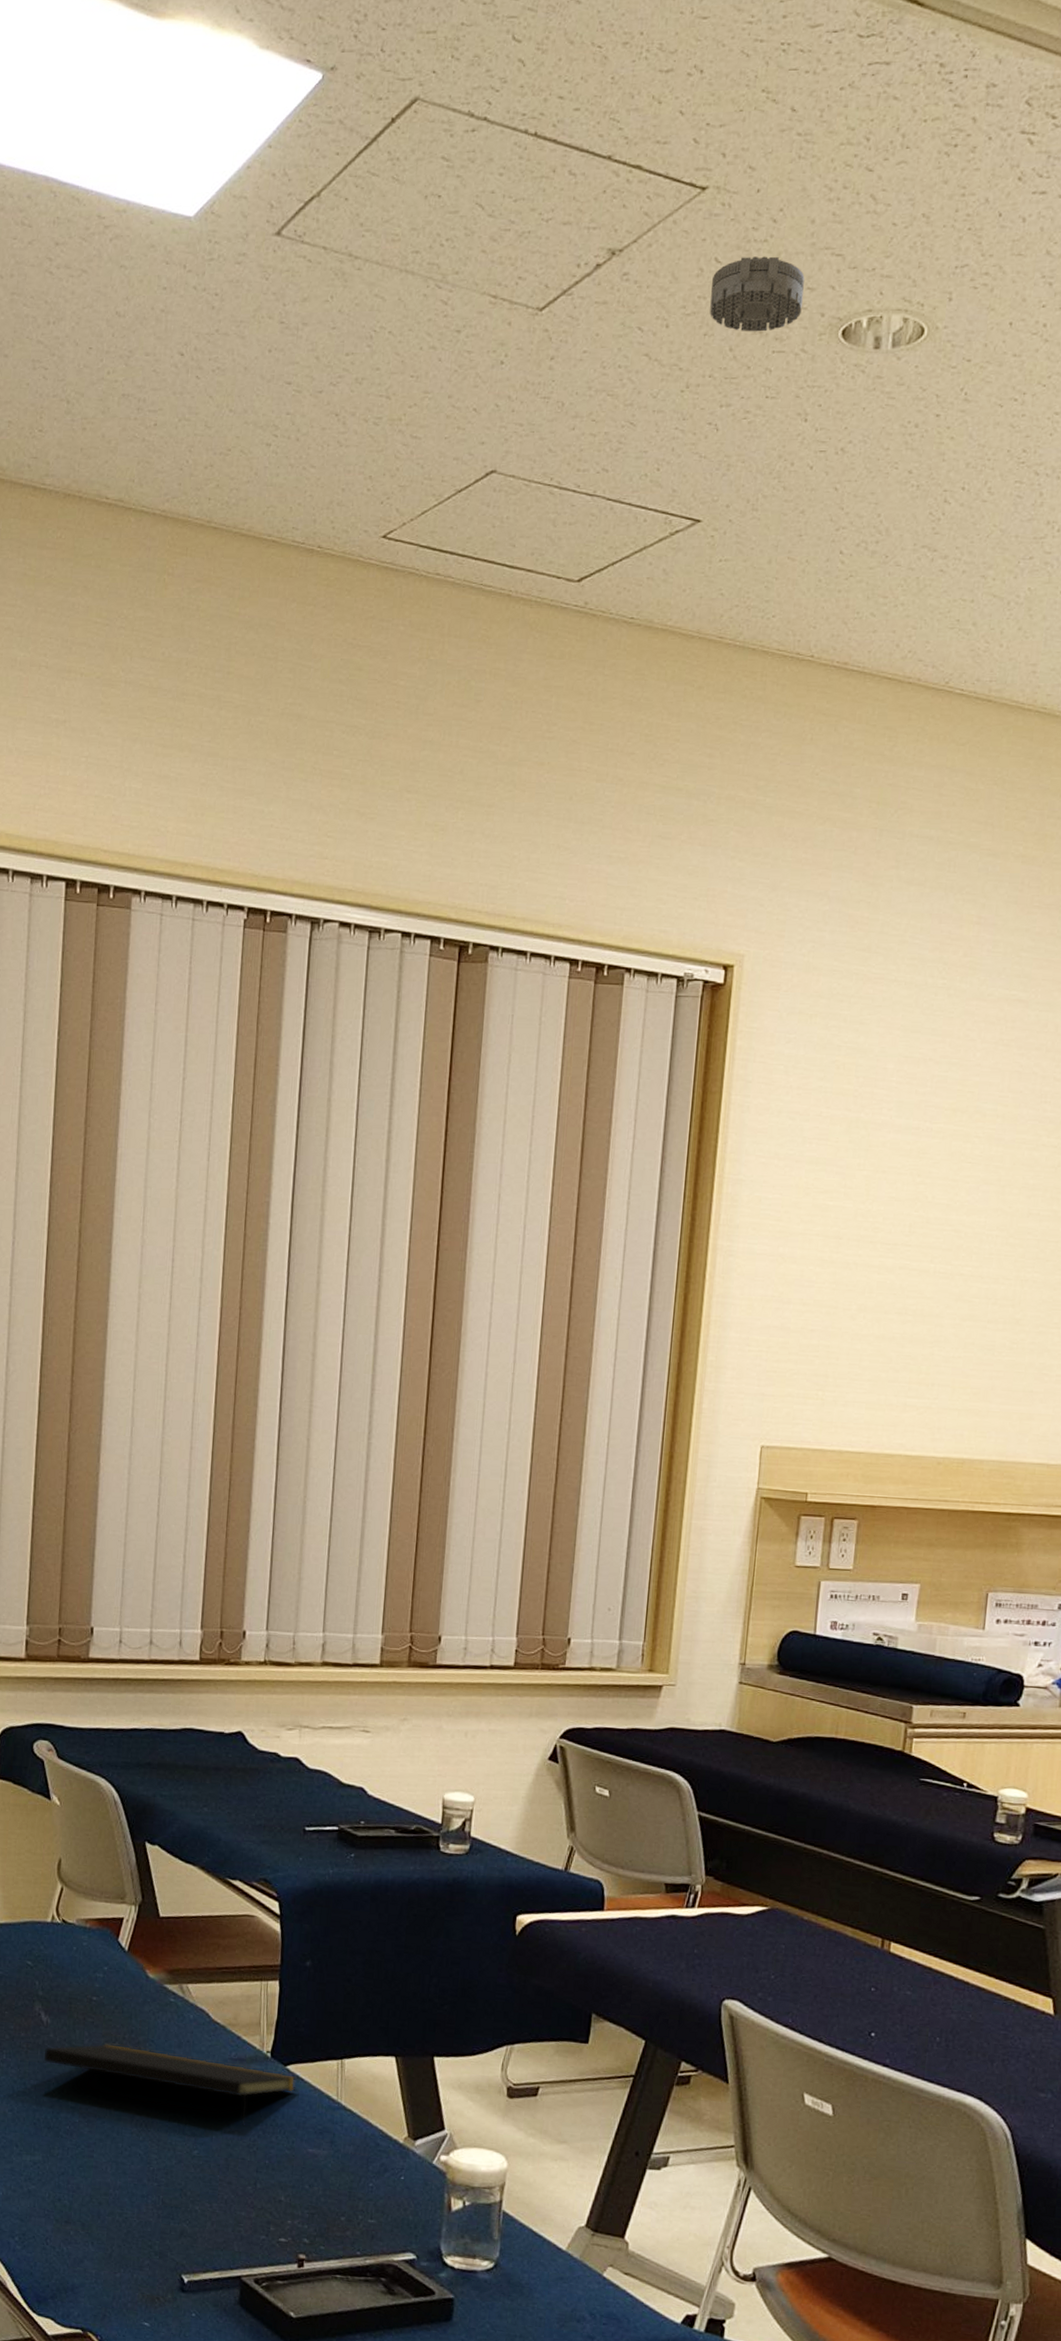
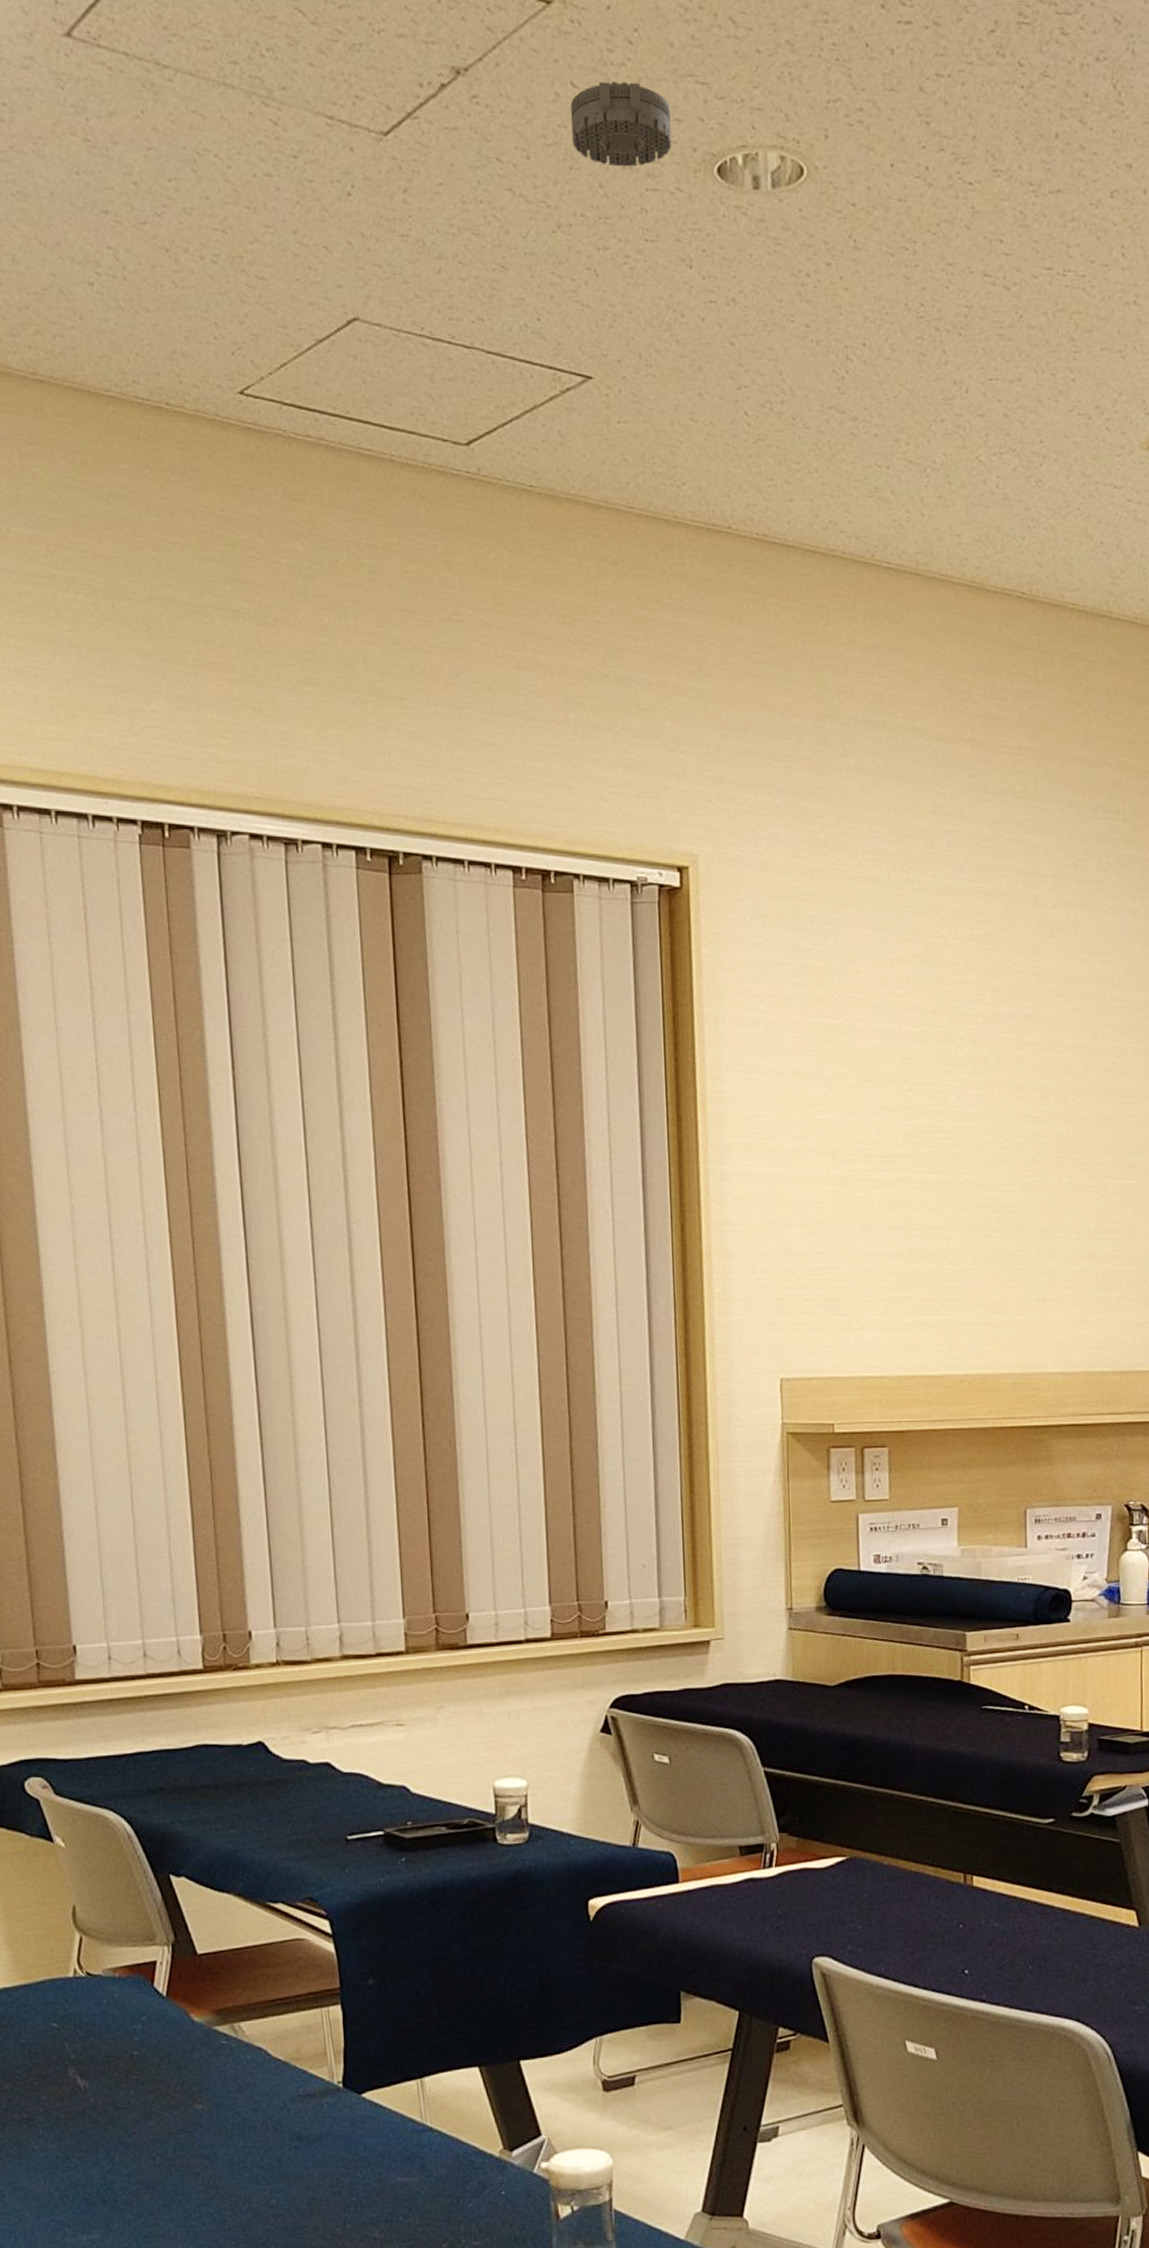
notepad: present [44,2044,298,2127] -> none [86,2099,376,2166]

